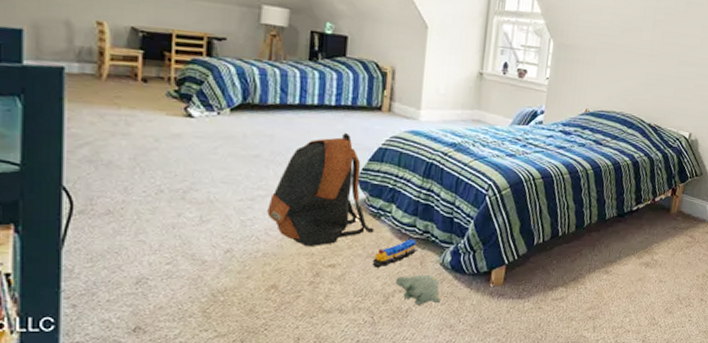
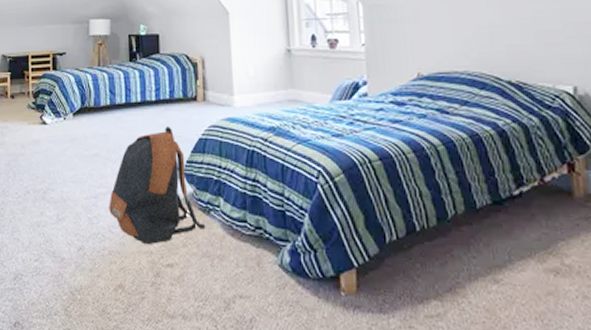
toy train: present [372,238,418,268] -> none [207,235,252,269]
plush toy: present [395,274,442,305] -> none [234,277,287,315]

